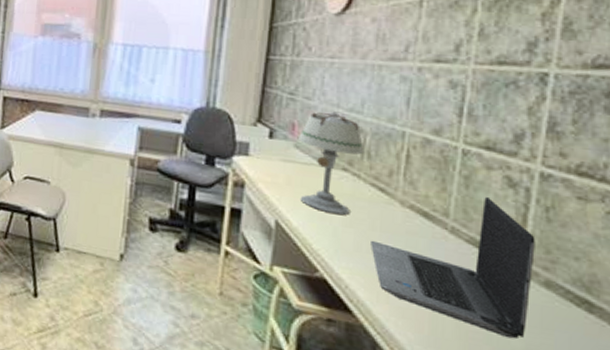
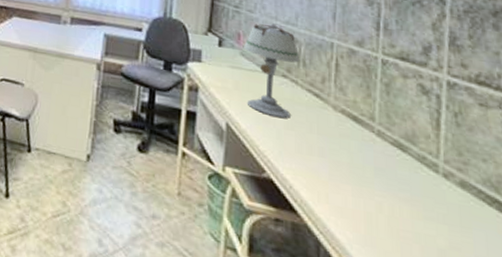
laptop computer: present [371,196,535,339] -> none [310,102,450,238]

